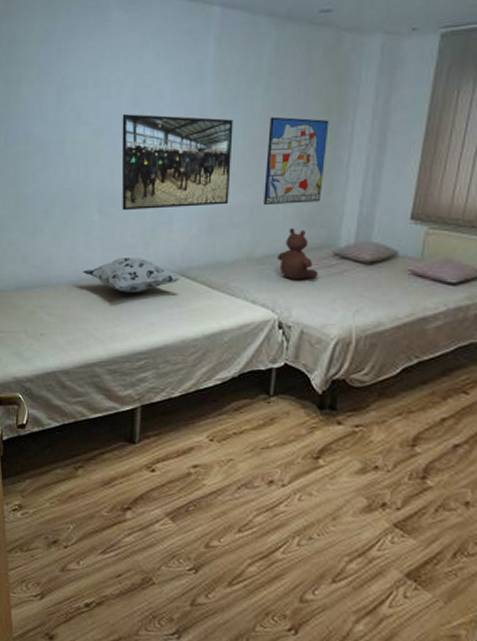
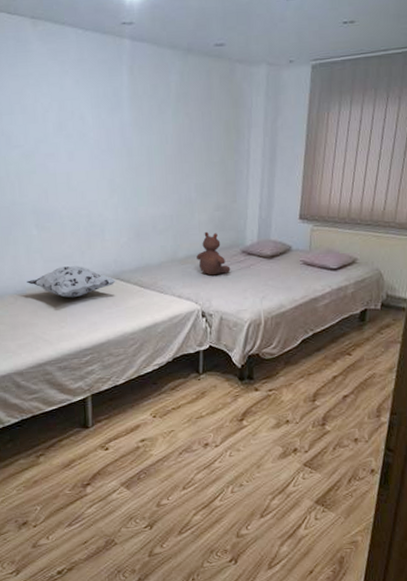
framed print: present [121,114,233,211] -> none [50,137,152,225]
wall art: present [264,116,329,206] -> none [180,137,230,214]

